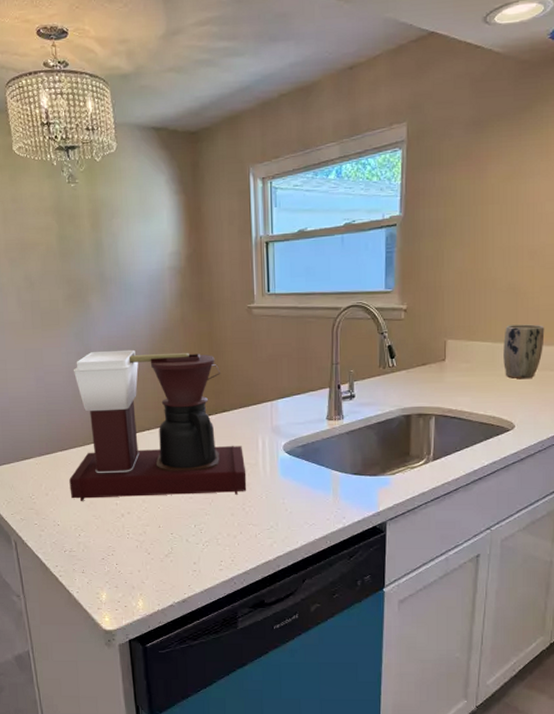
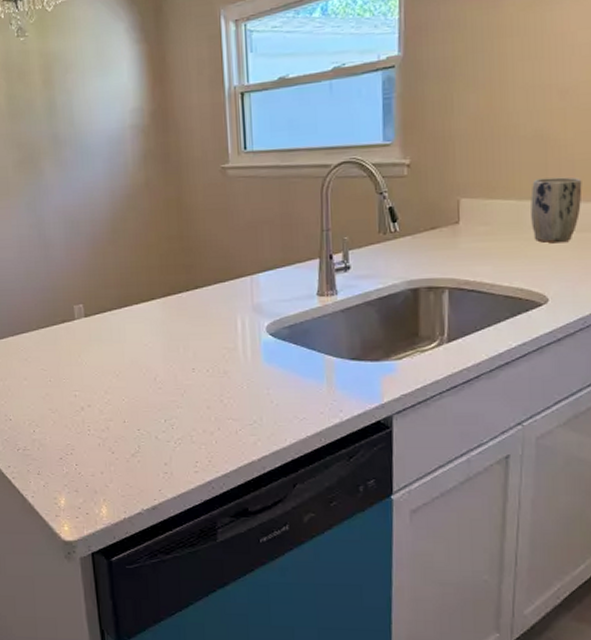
coffee maker: present [69,349,247,501] -> none [22,219,225,393]

